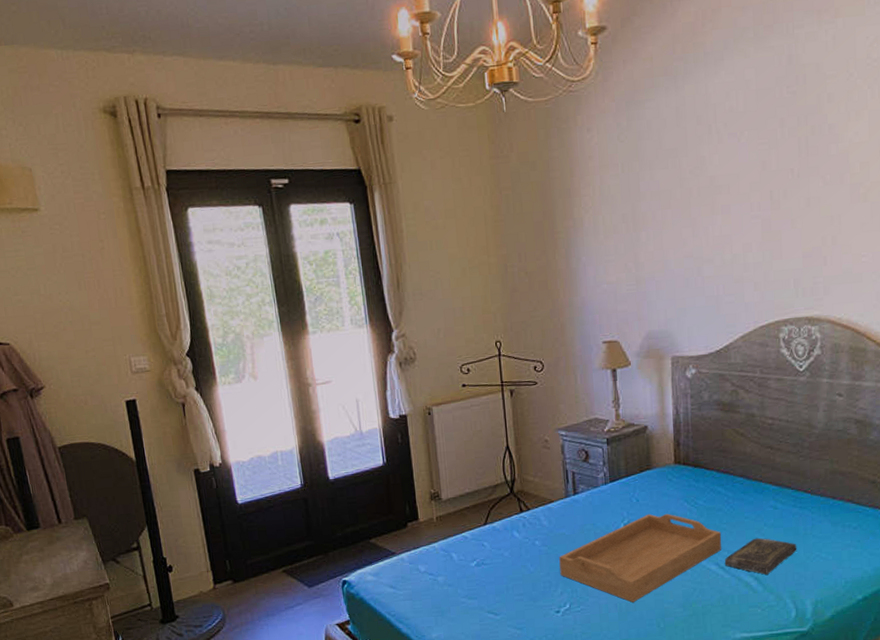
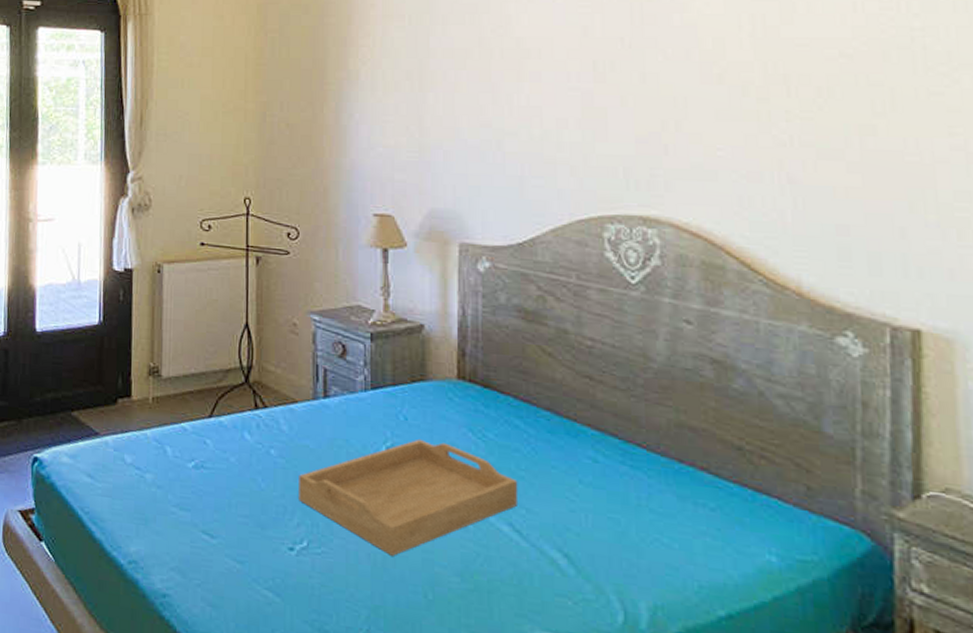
book: present [724,537,797,575] -> none [521,497,627,553]

